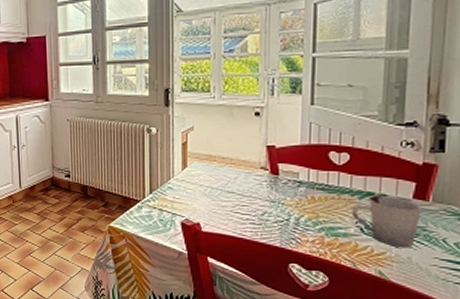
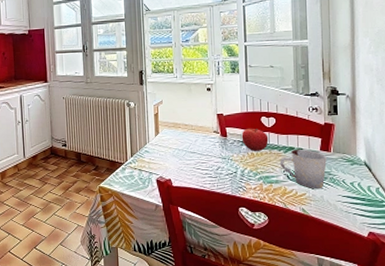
fruit: none [299,165,338,195] -> present [241,128,269,151]

